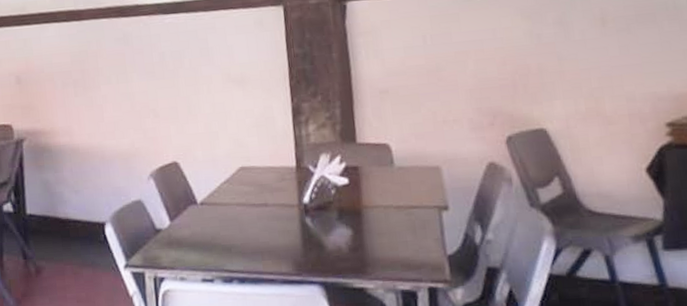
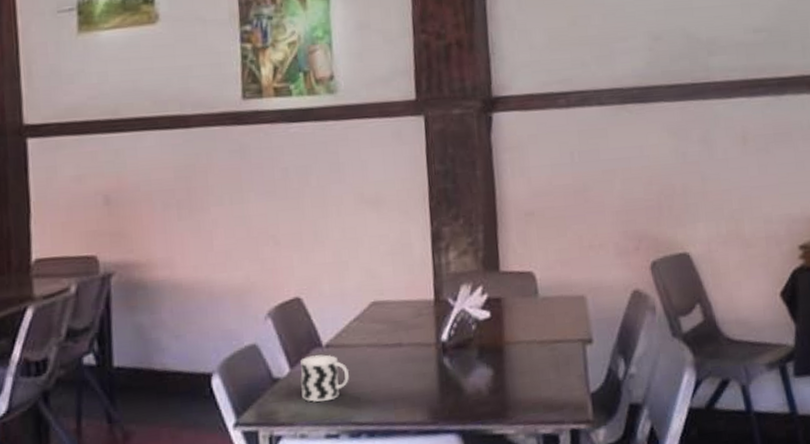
cup: none [179,211,221,251] -> present [300,354,349,402]

